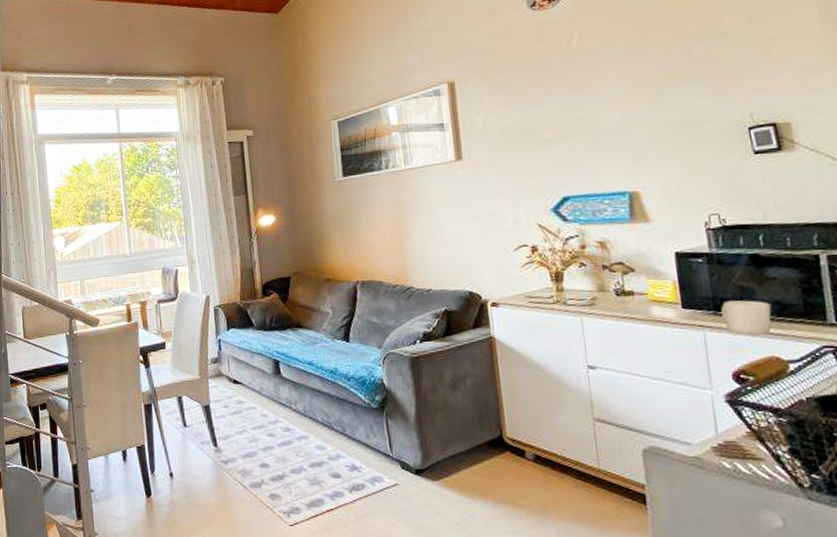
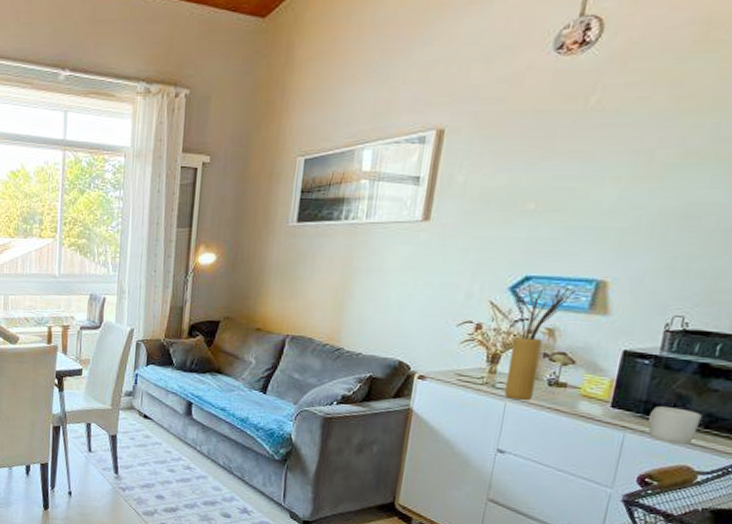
vase: none [559,202,613,315] -> present [504,283,576,401]

